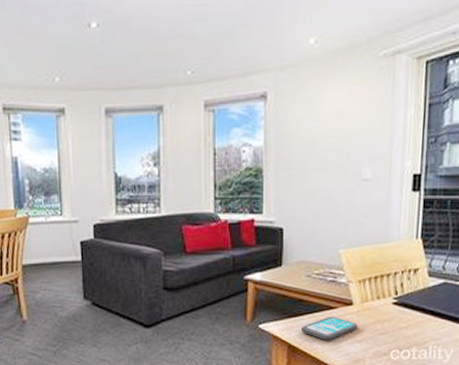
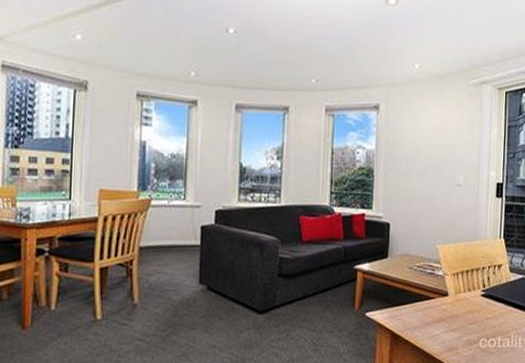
smartphone: present [300,316,357,340] -> none [402,306,452,328]

